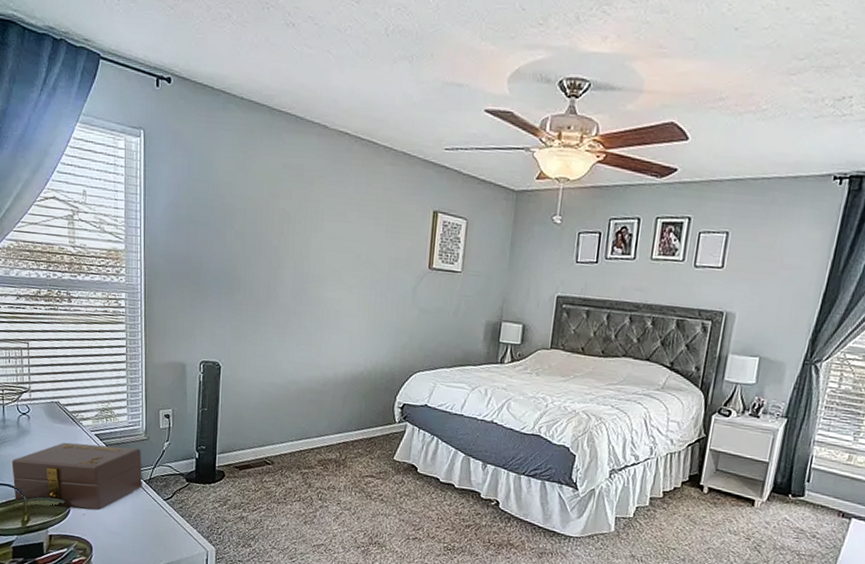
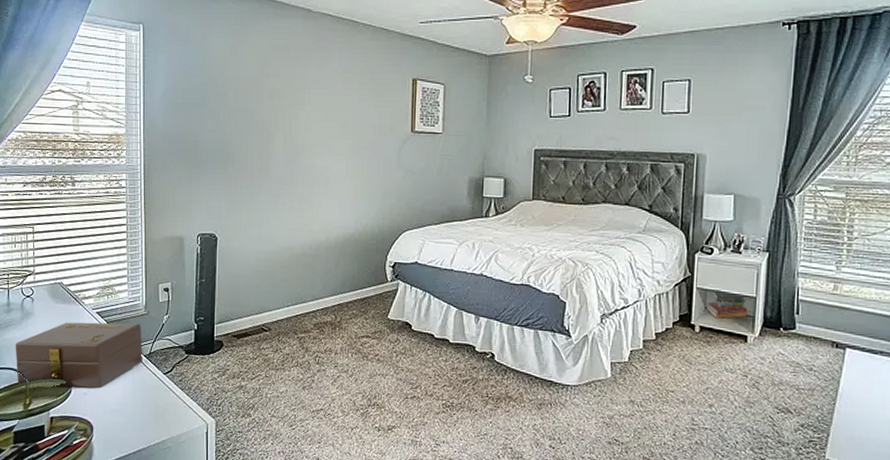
books: none [717,452,759,482] -> present [706,289,748,319]

